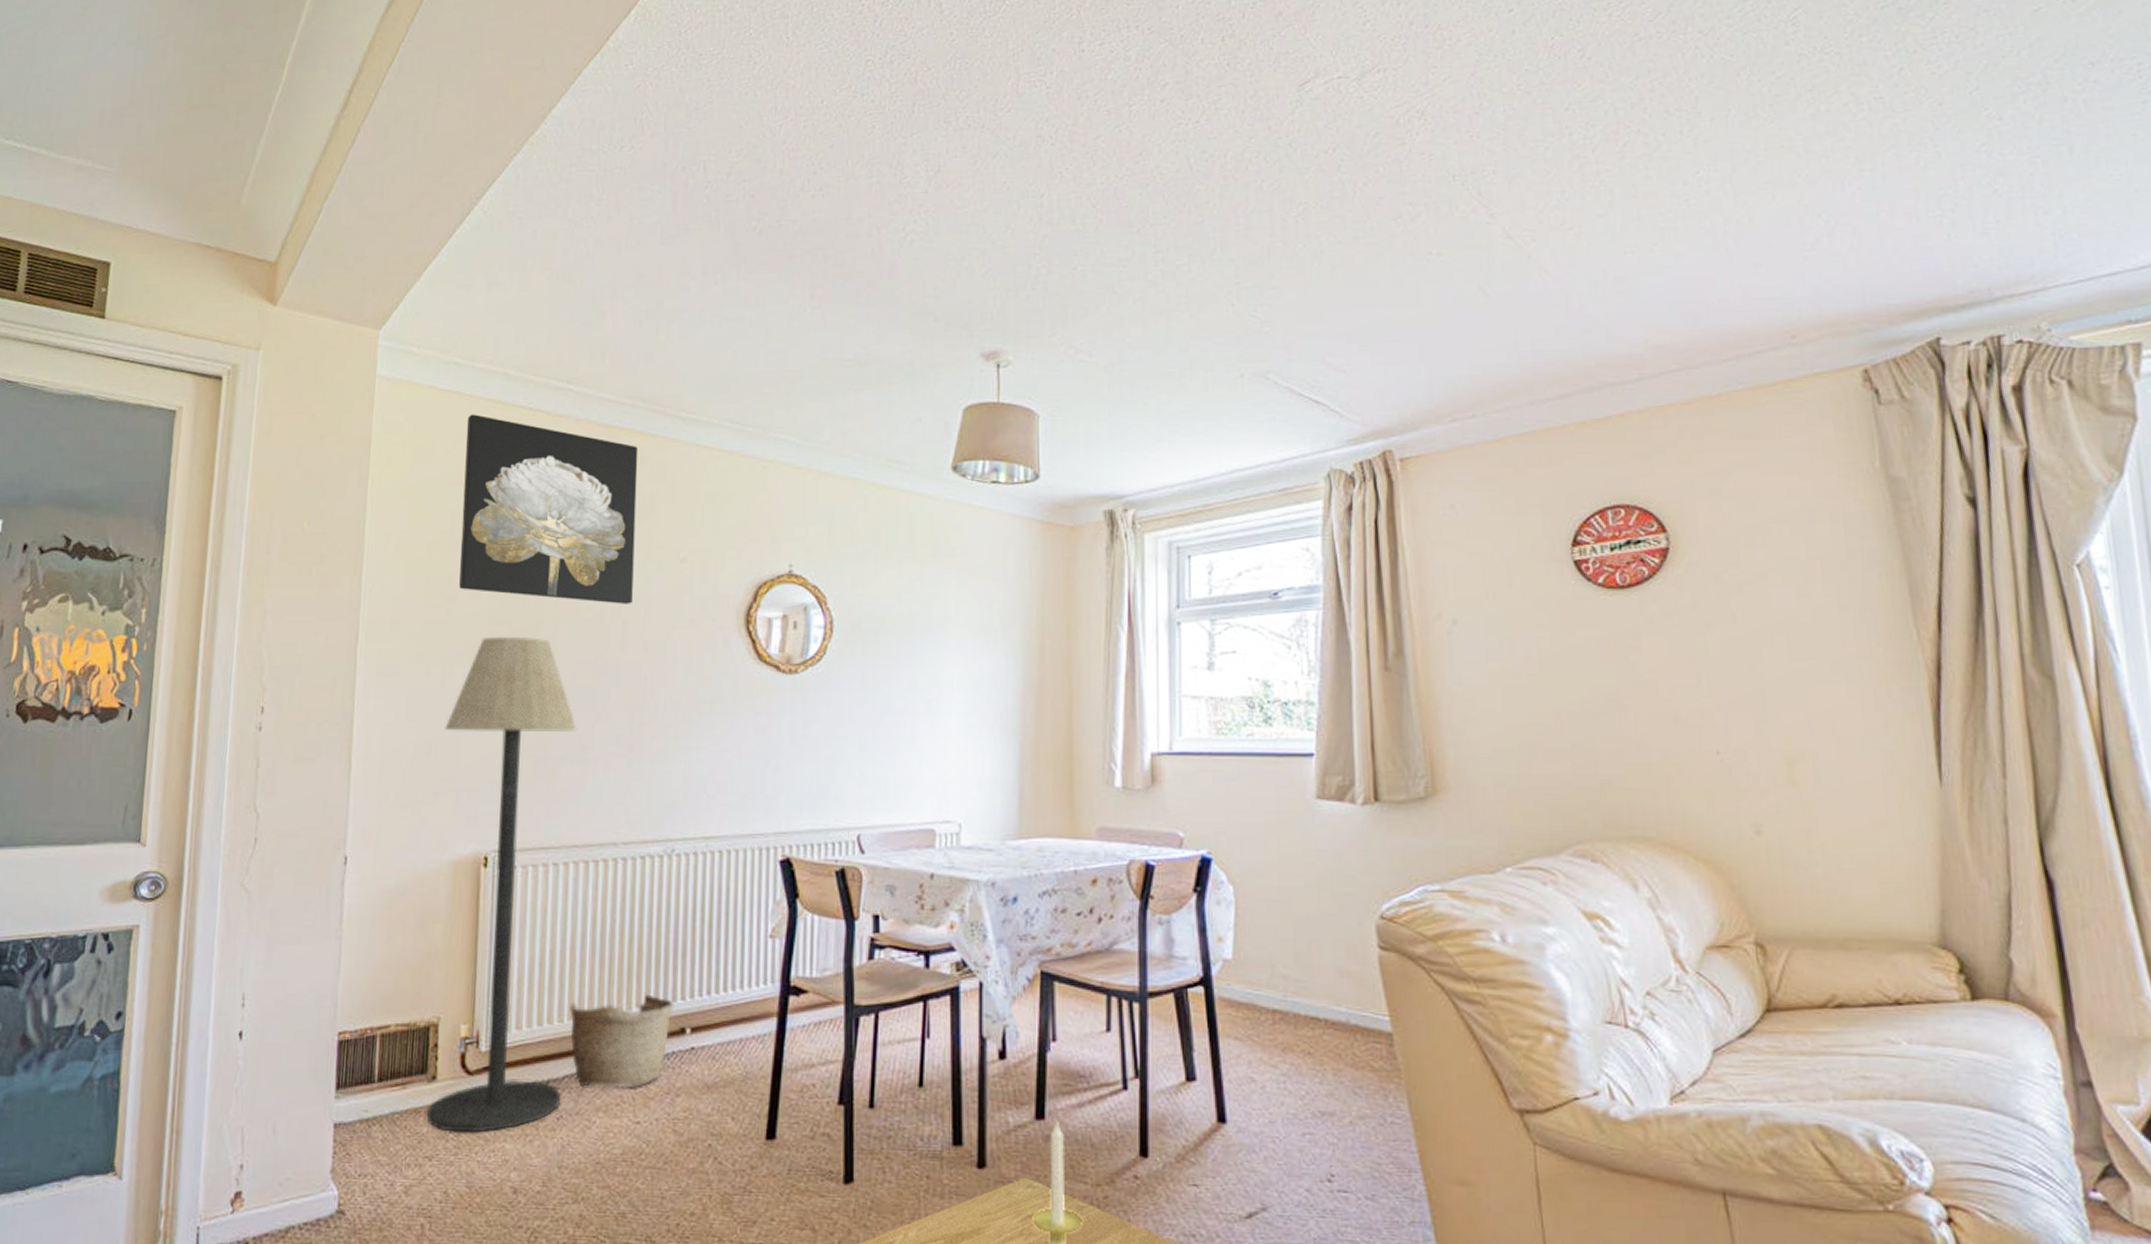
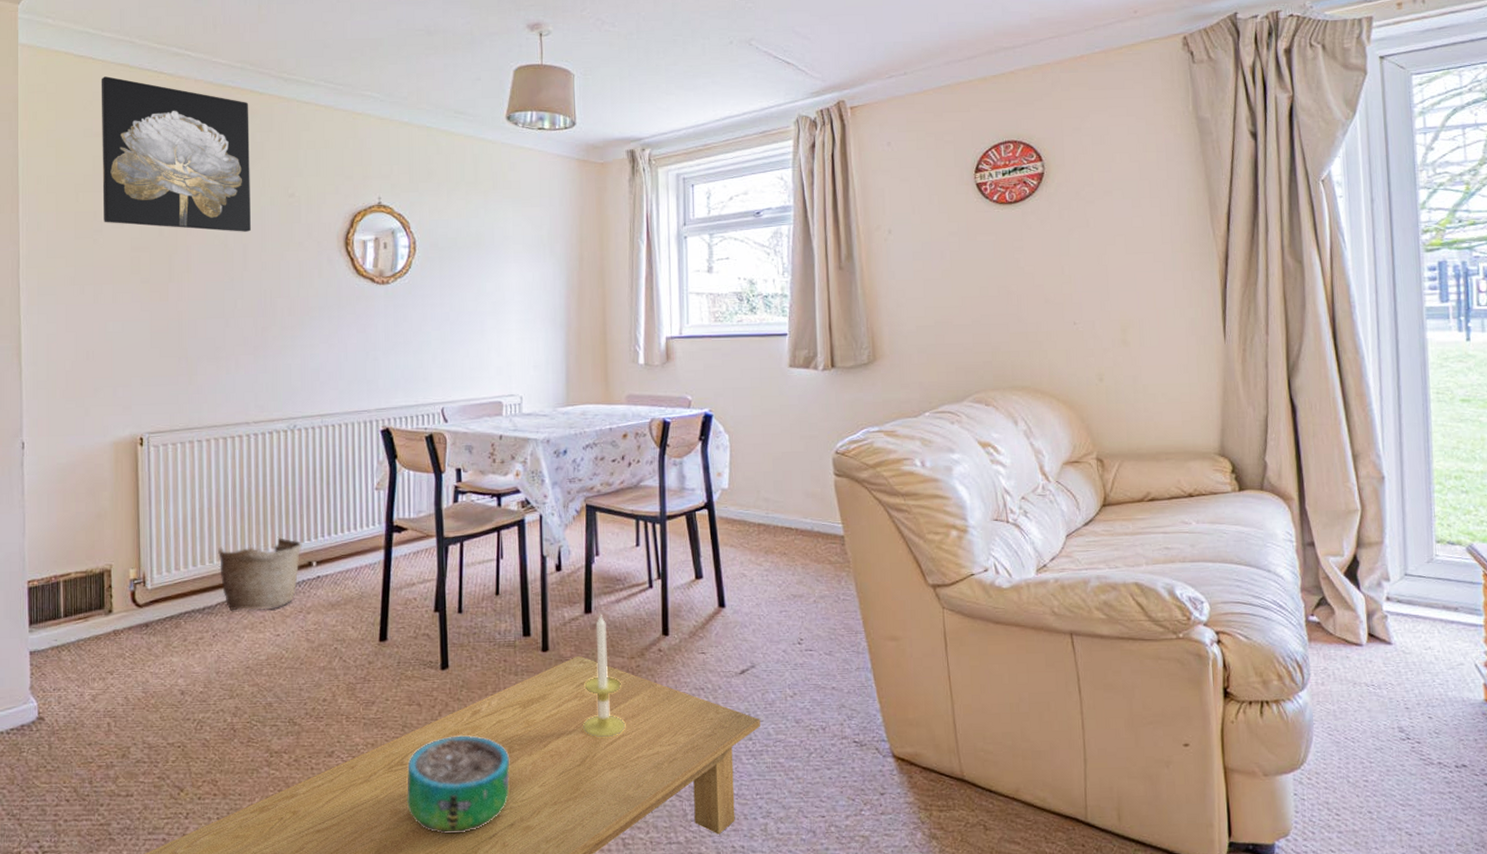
floor lamp: present [426,636,577,1133] -> none [100,260,216,652]

